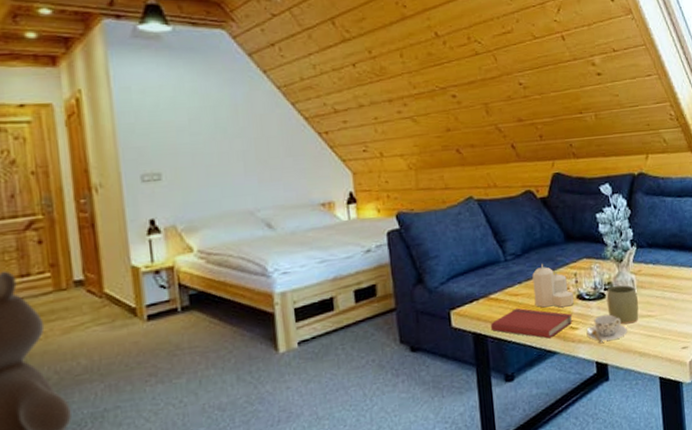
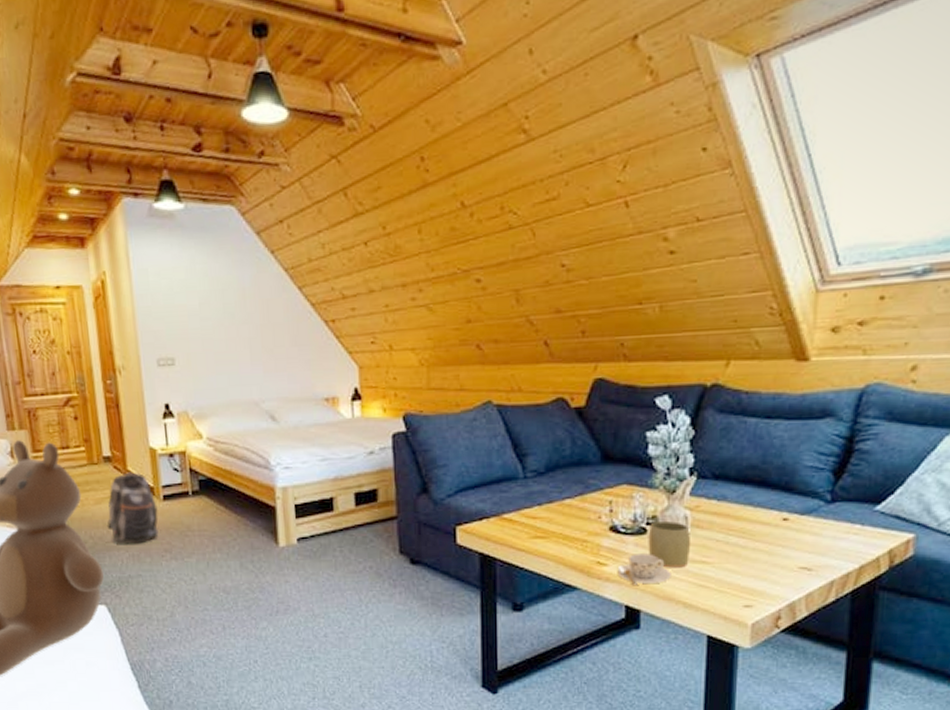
backpack: none [76,294,142,375] -> present [106,472,159,544]
book: present [490,308,573,339] -> none [500,532,601,571]
candle: present [532,263,575,308] -> none [556,485,606,538]

